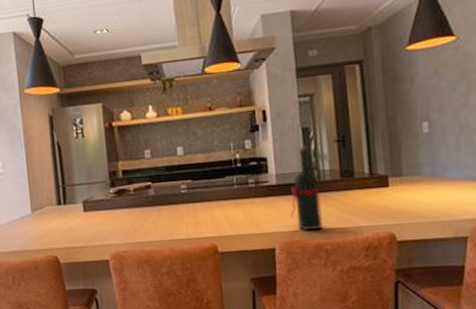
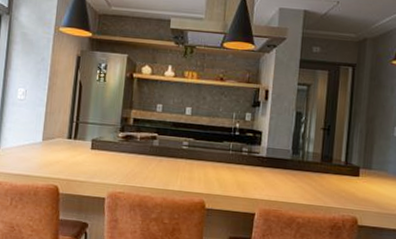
wine bottle: present [290,144,323,231] -> none [273,126,302,204]

